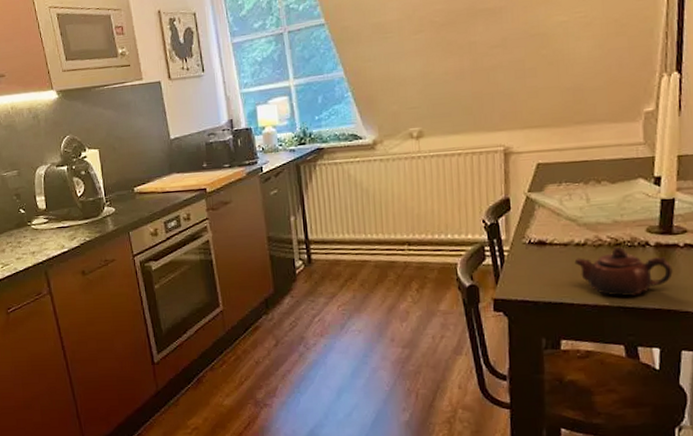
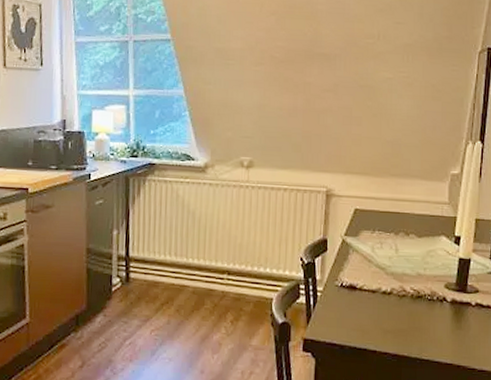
teapot: present [574,246,673,296] -> none [380,298,464,348]

